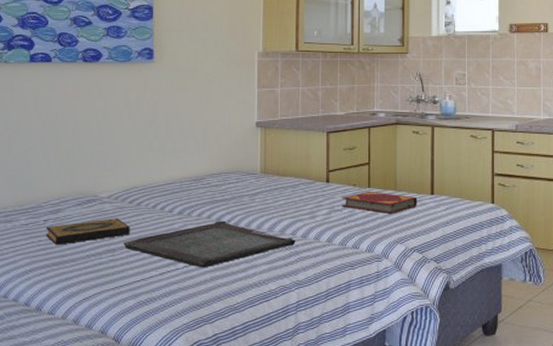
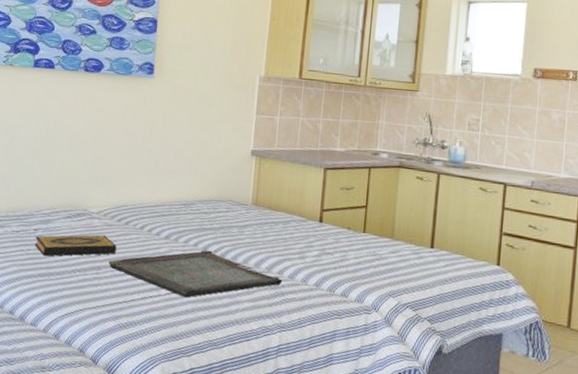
hardback book: present [341,191,418,214] -> none [333,236,416,264]

